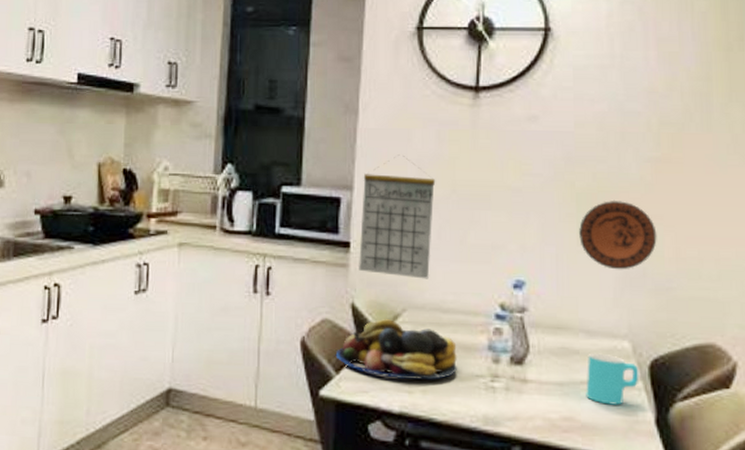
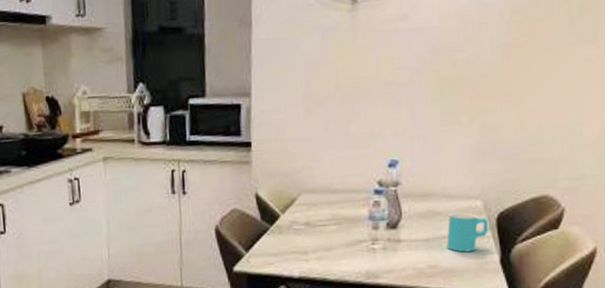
fruit bowl: present [335,319,457,380] -> none [244,203,344,251]
calendar: present [358,154,436,279] -> none [259,61,322,167]
decorative plate: present [579,200,657,270] -> none [442,83,506,143]

